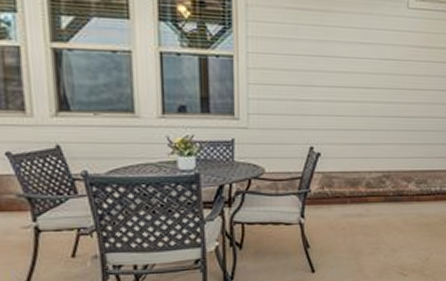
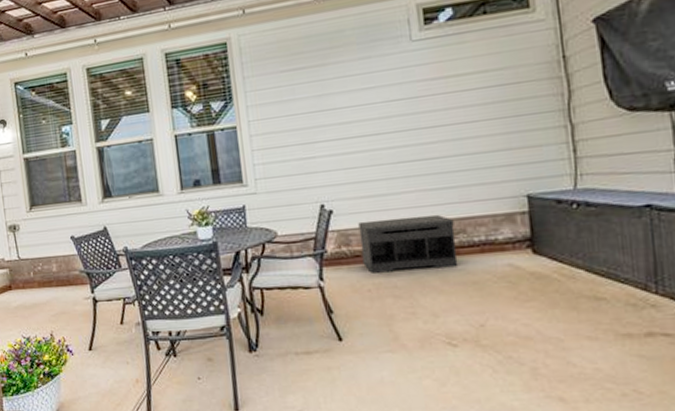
bench: none [341,165,419,213] -> present [358,214,459,273]

